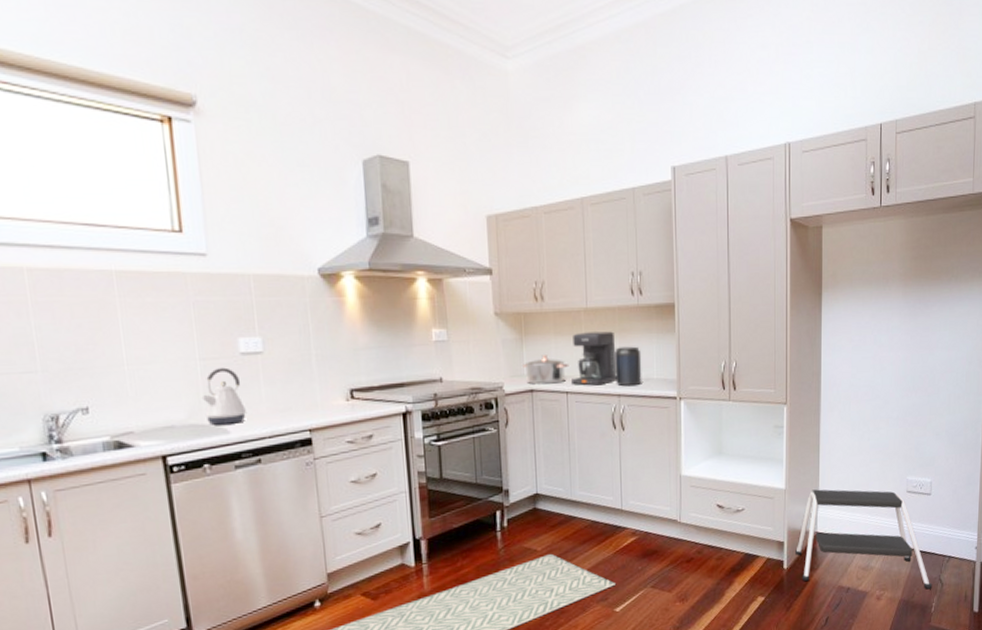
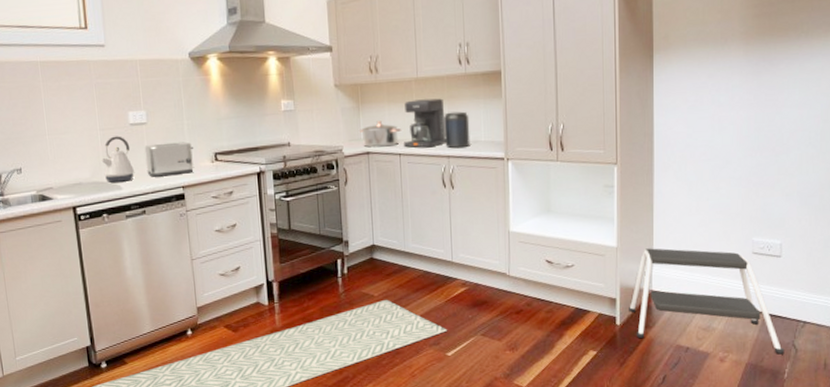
toaster: none [260,375,324,418] -> present [144,141,194,177]

